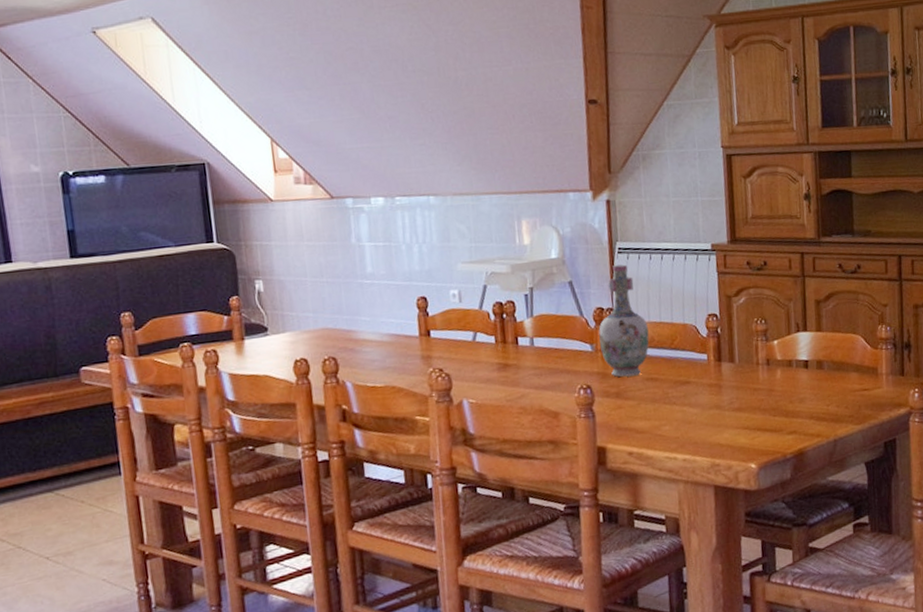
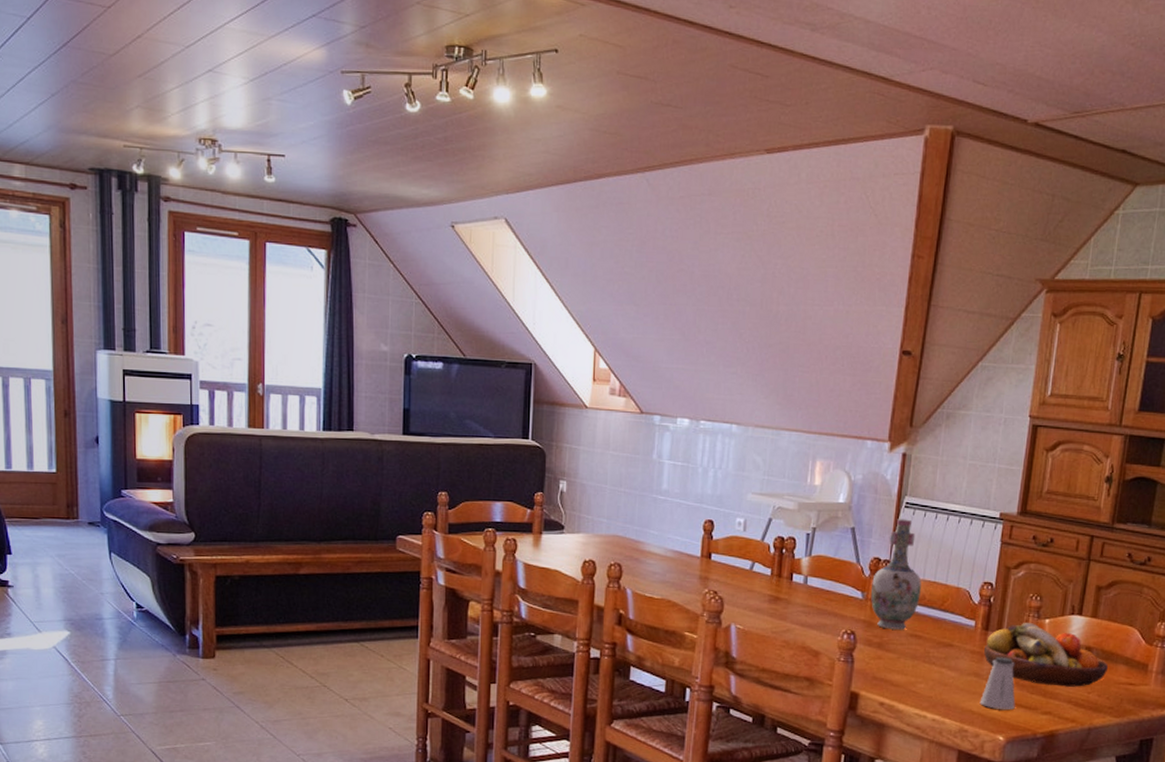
fruit bowl: none [721,346,841,406] -> present [984,622,1108,687]
saltshaker: none [726,384,761,438] -> present [979,657,1016,710]

